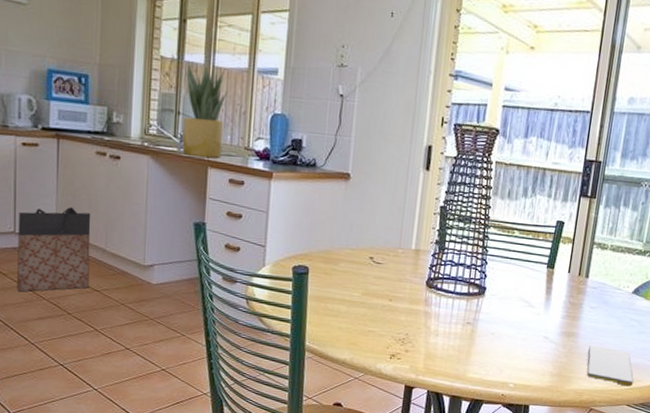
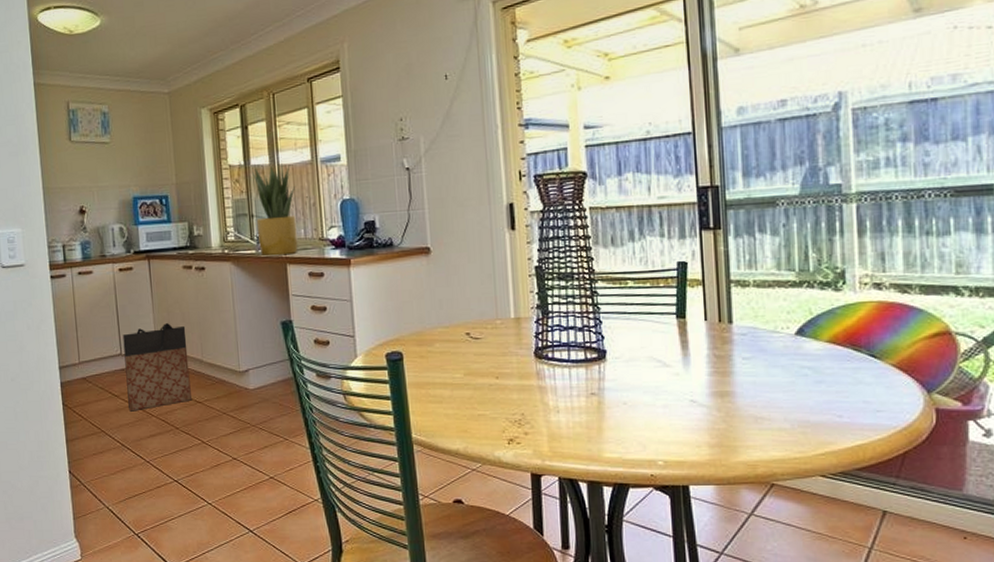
smartphone: present [586,345,634,387] -> none [751,404,823,452]

